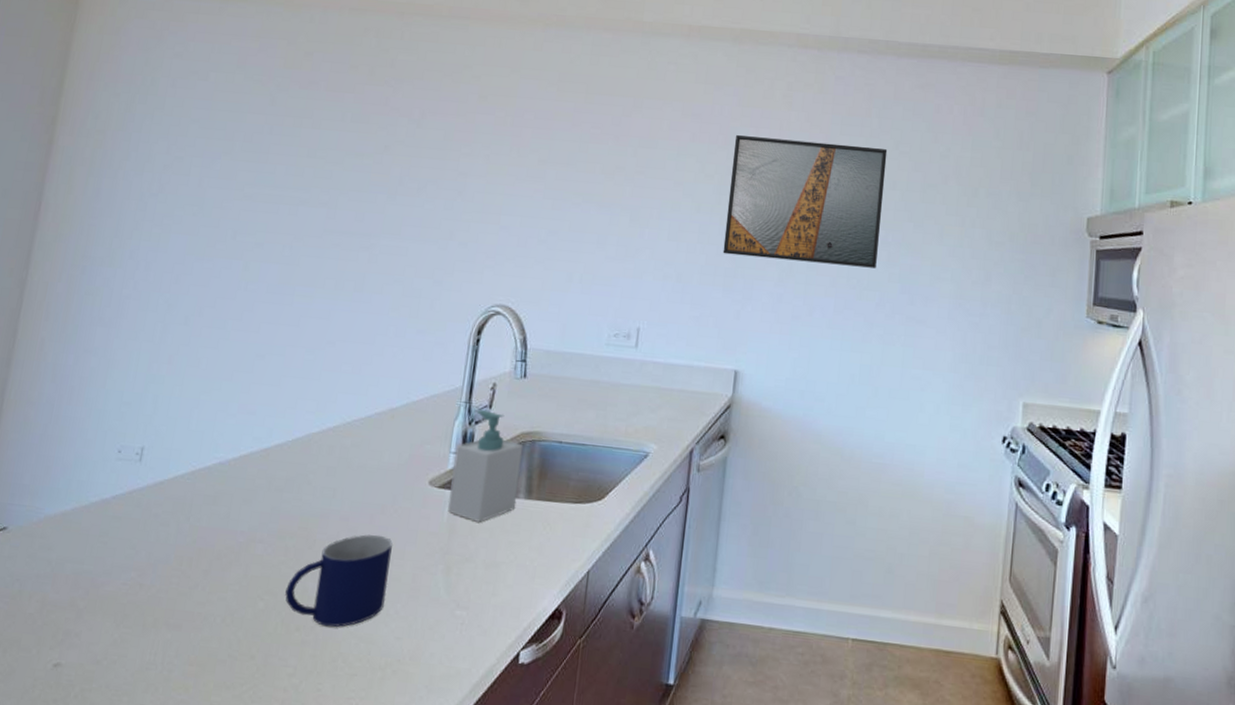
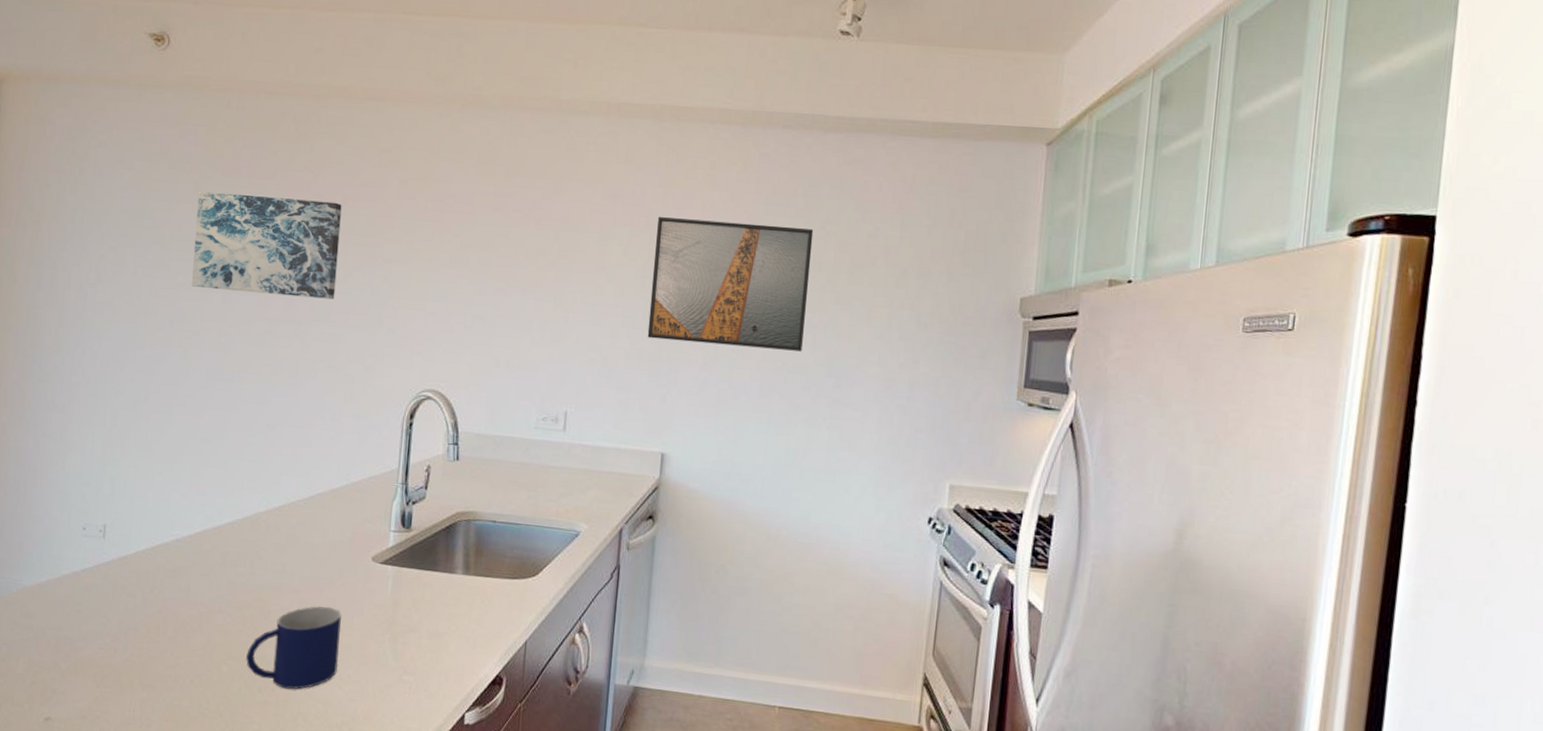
wall art: none [258,103,420,213] -> present [192,191,342,300]
soap bottle: present [447,410,524,522] -> none [390,491,459,596]

